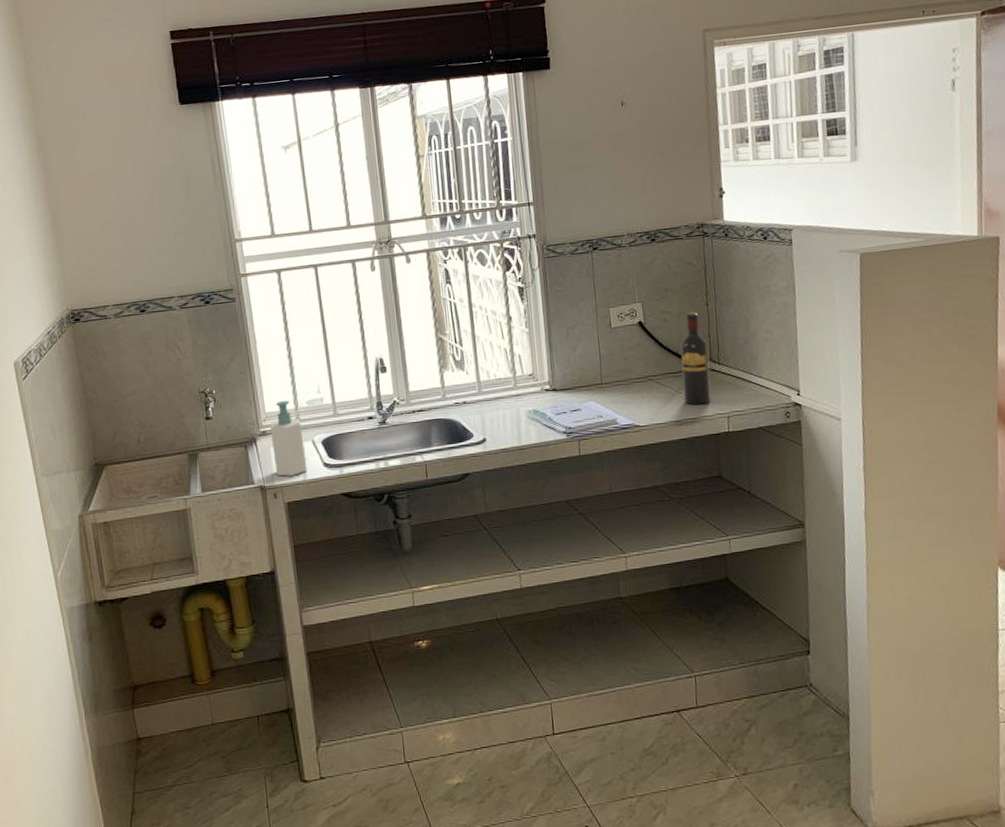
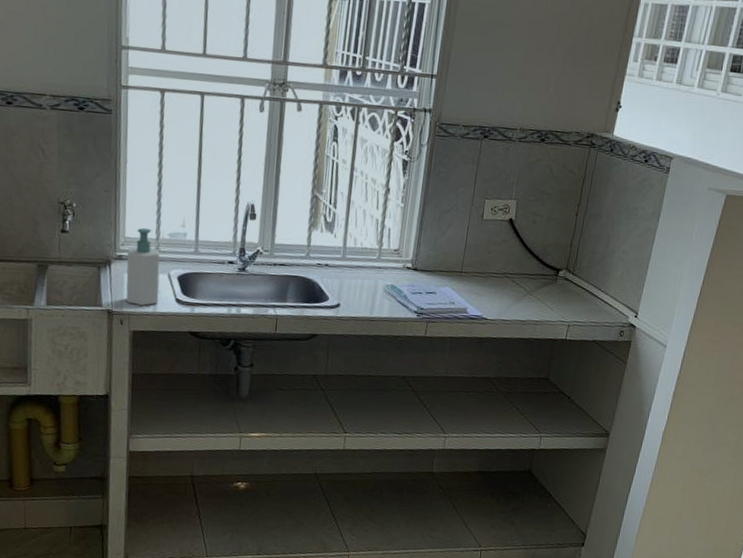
wine bottle: present [680,311,711,405] -> none [532,218,567,310]

